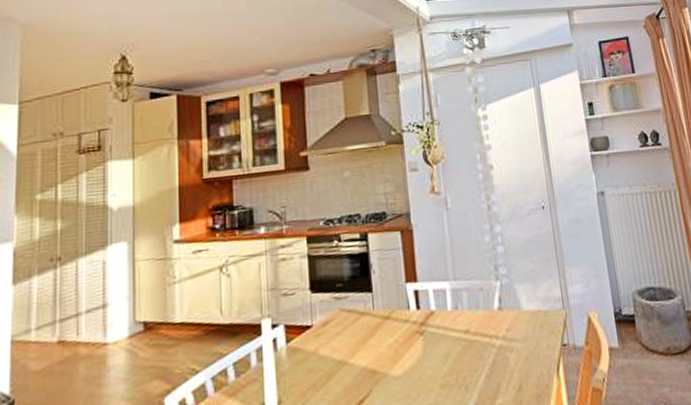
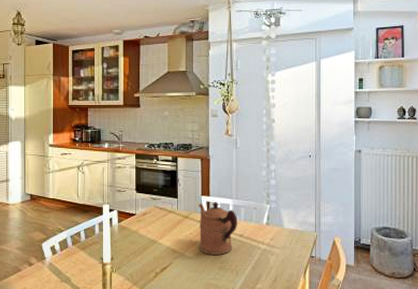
coffeepot: none [403,287,460,369] -> present [198,201,237,255]

